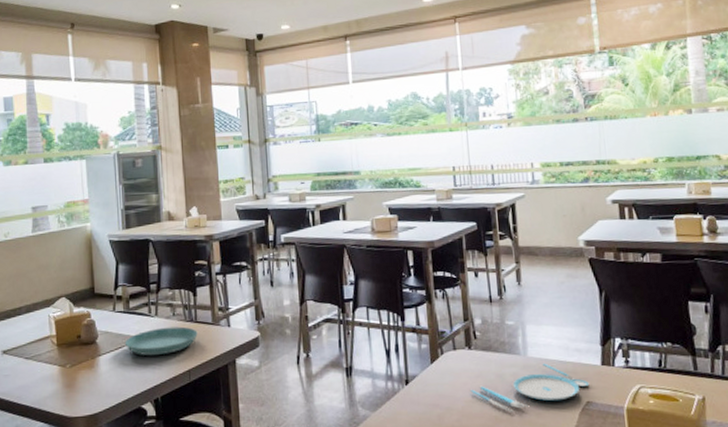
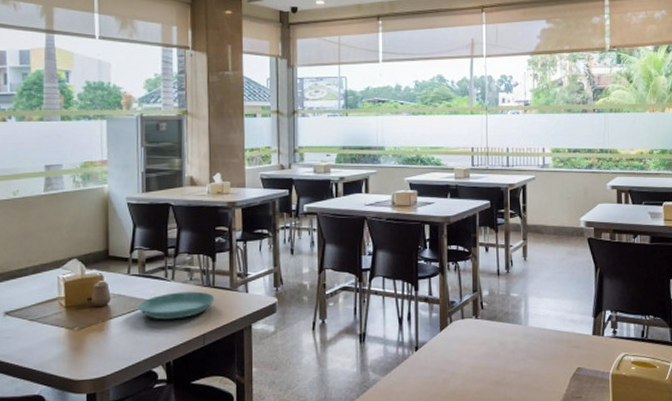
plate: present [471,363,589,413] -> none [475,332,581,378]

